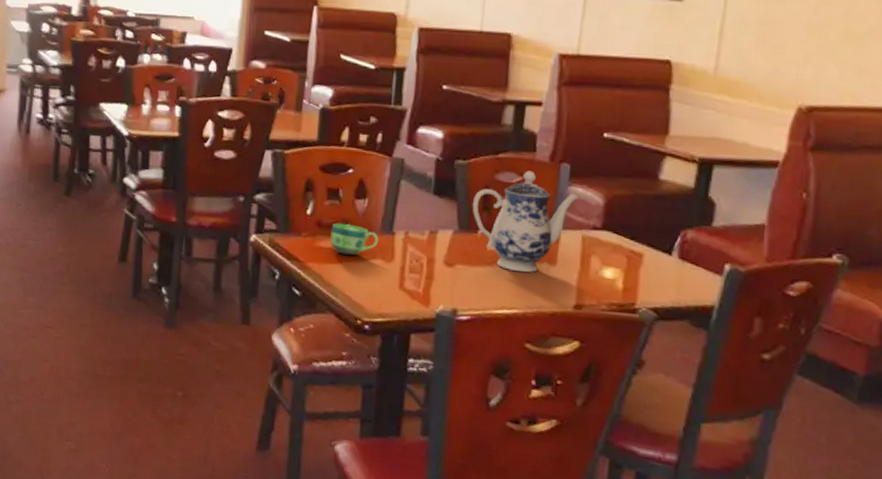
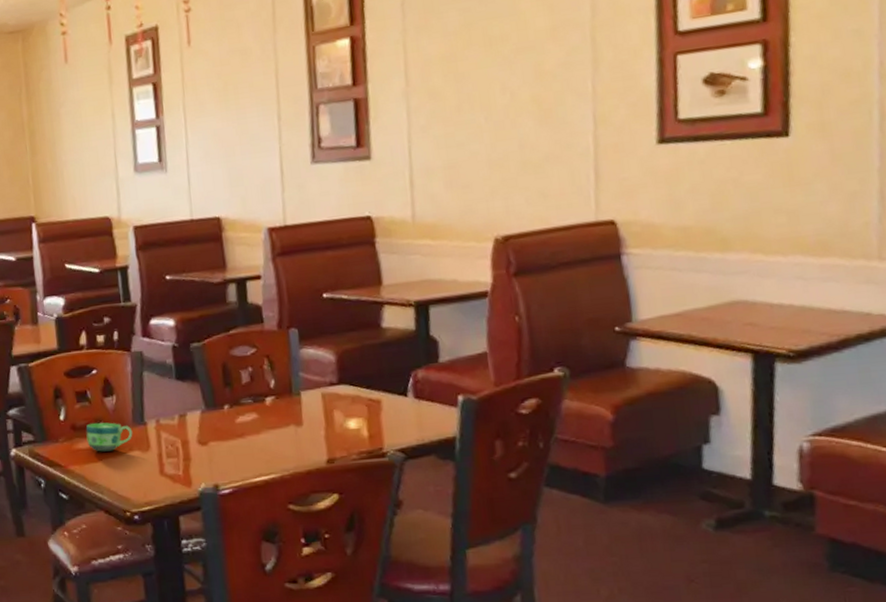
teapot: present [472,170,579,272] -> none [213,341,312,438]

